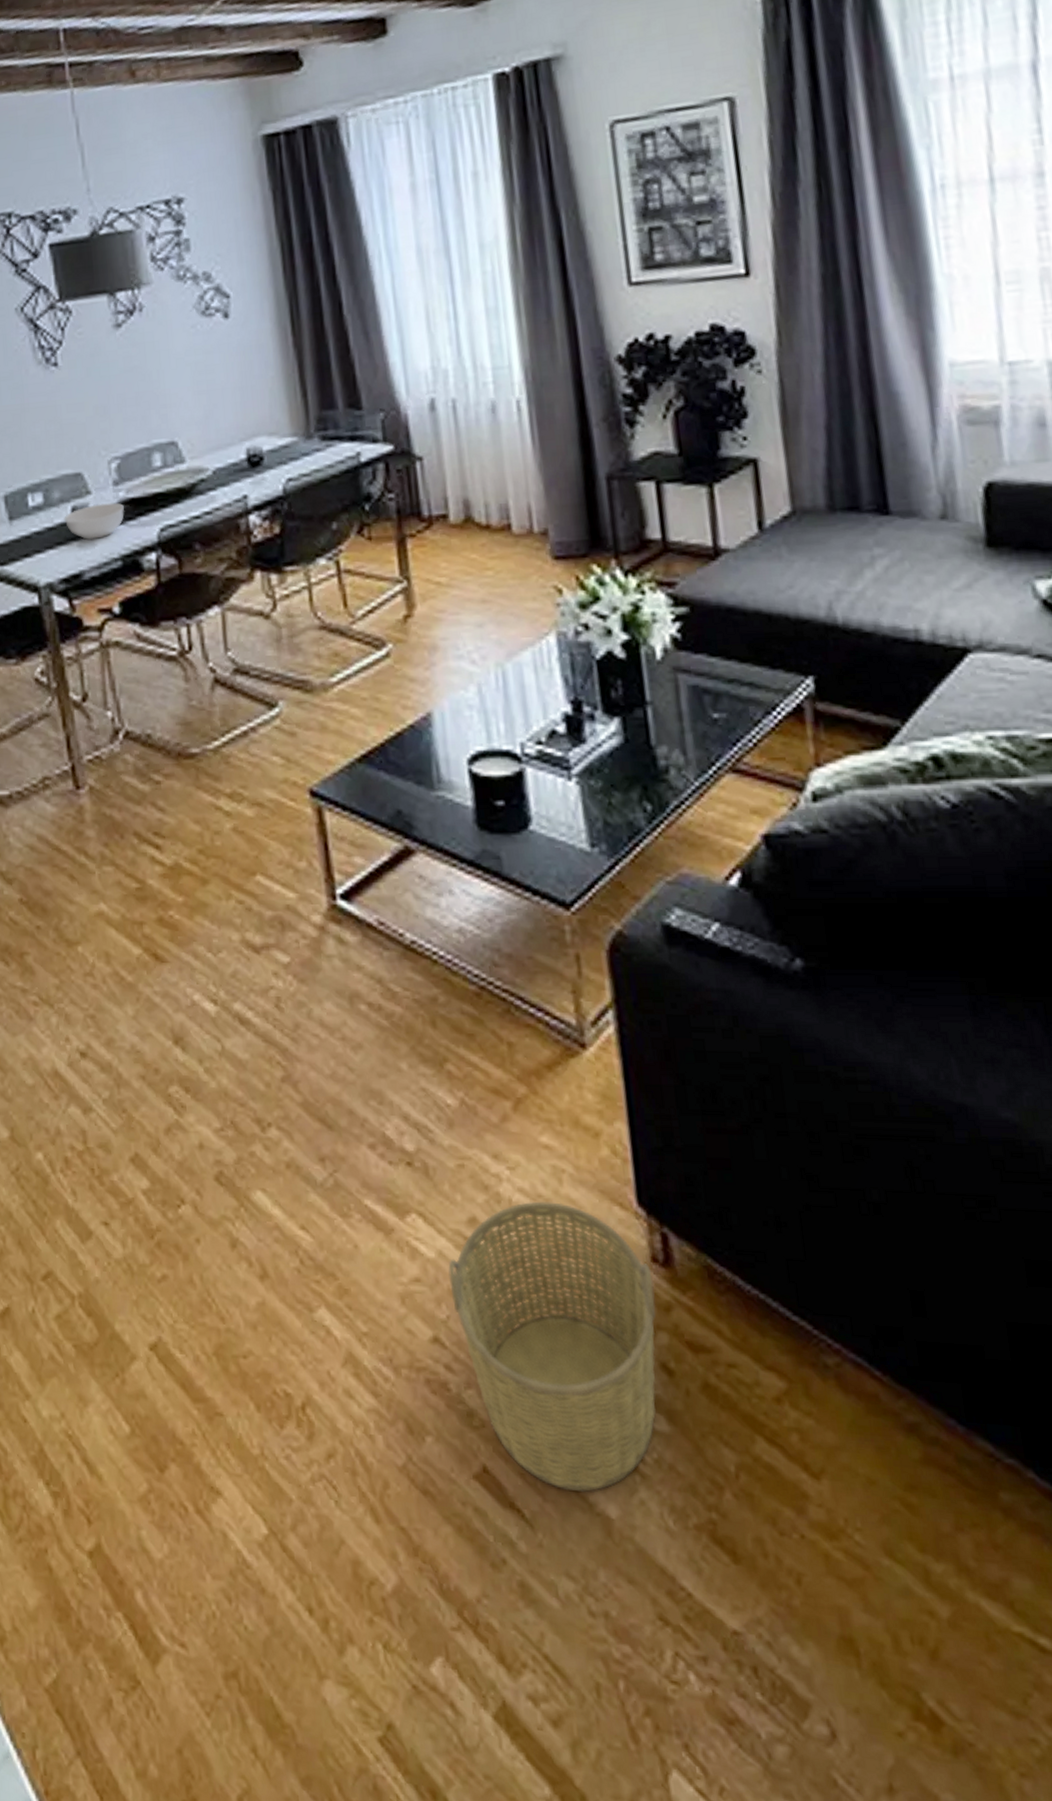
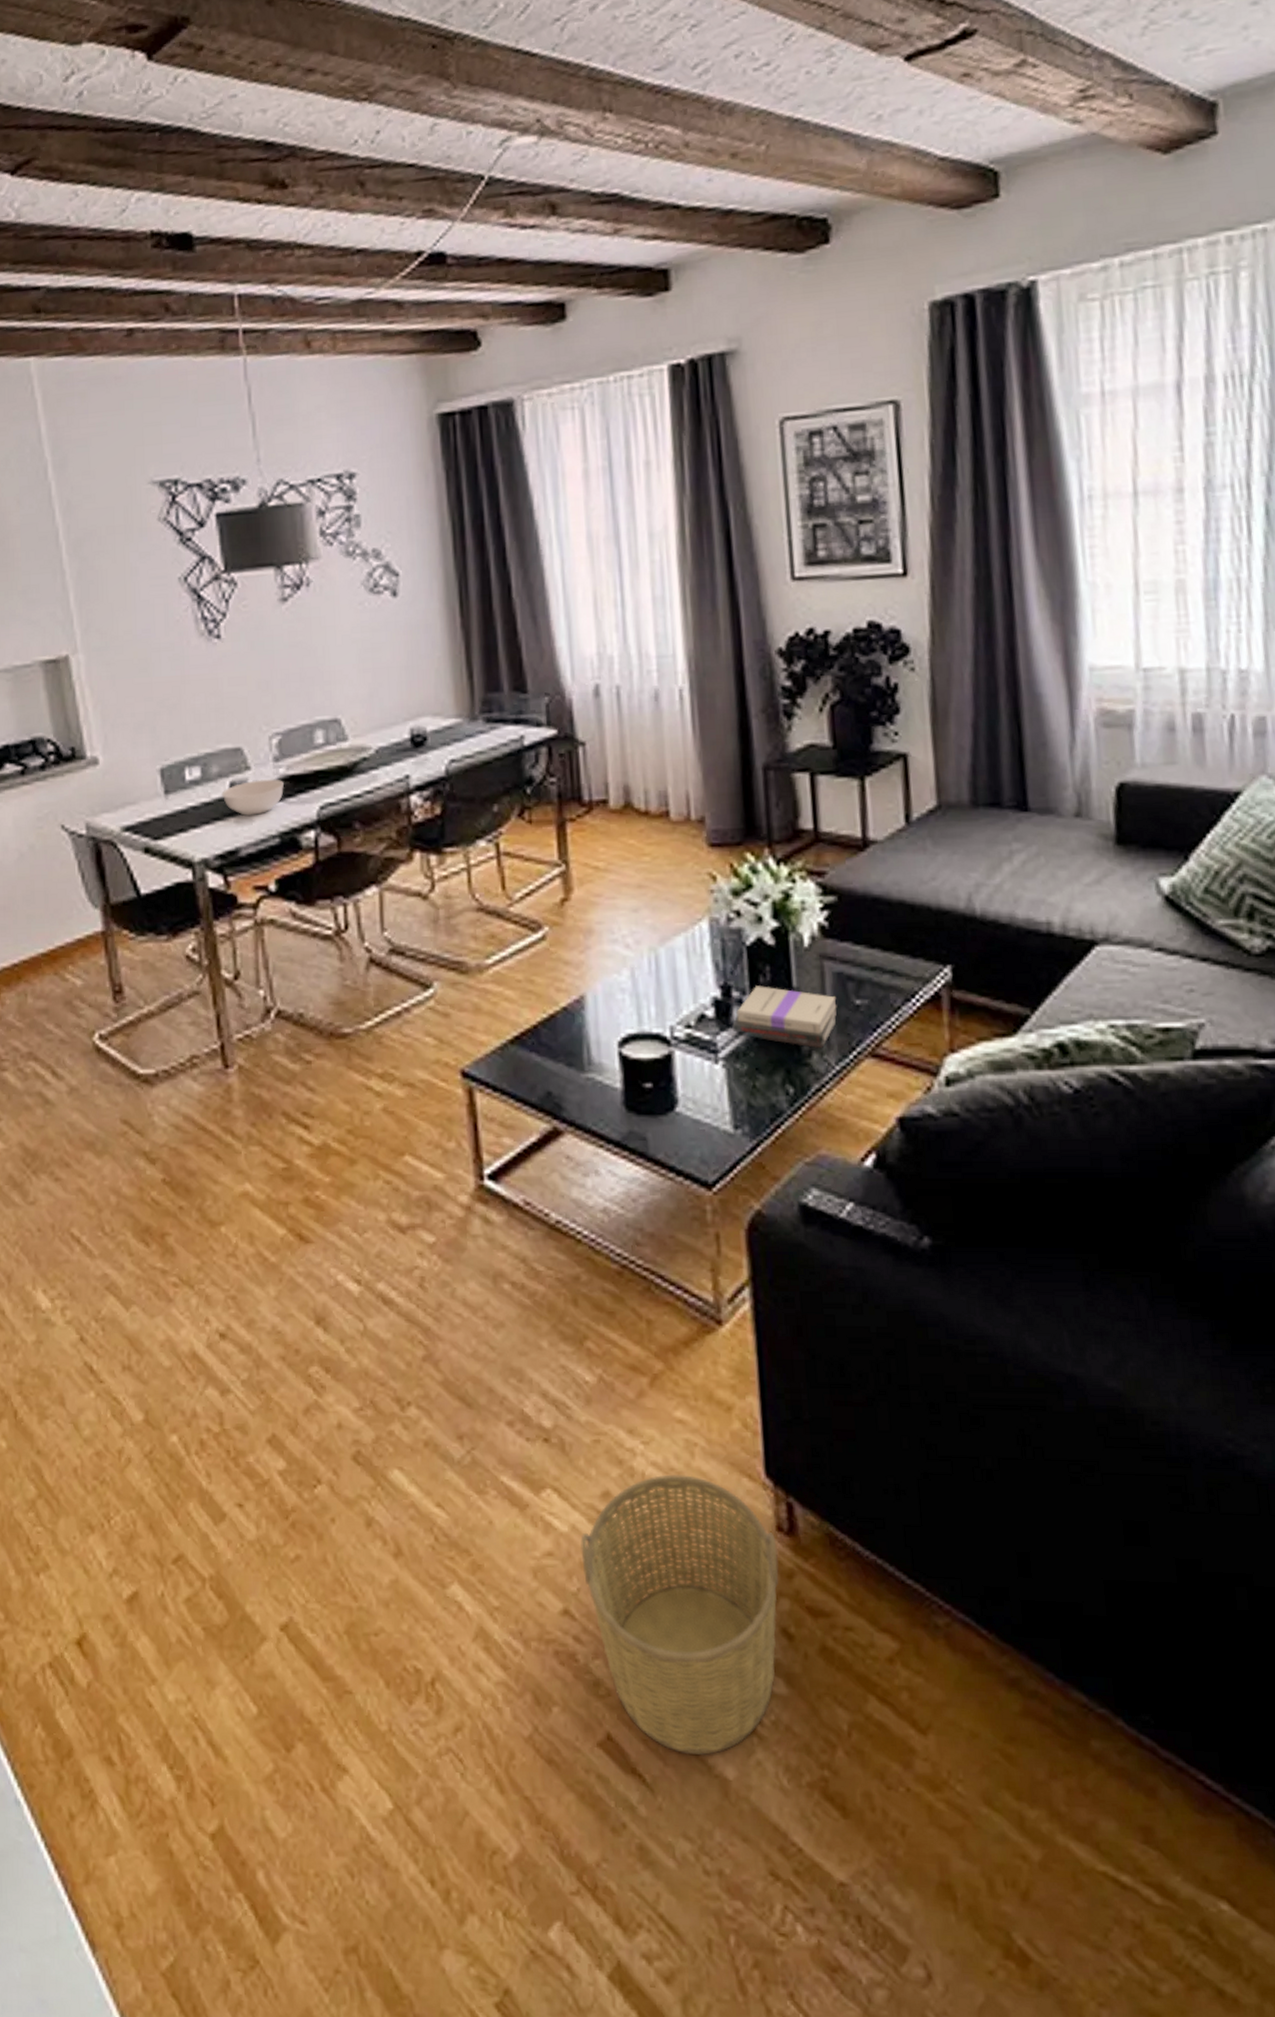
books: none [584,700,694,765] -> present [732,986,837,1049]

